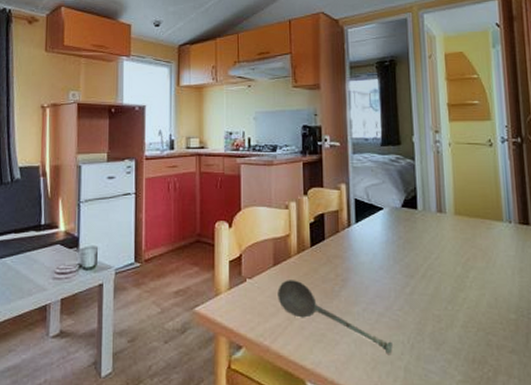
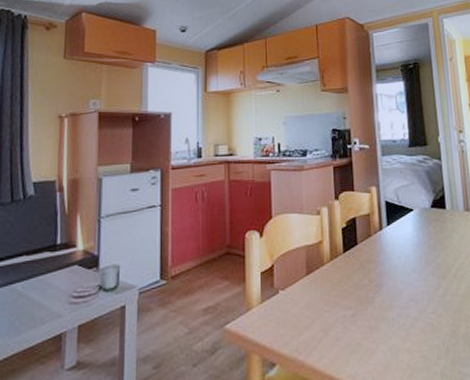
soupspoon: present [277,280,393,354] -> none [311,288,428,360]

